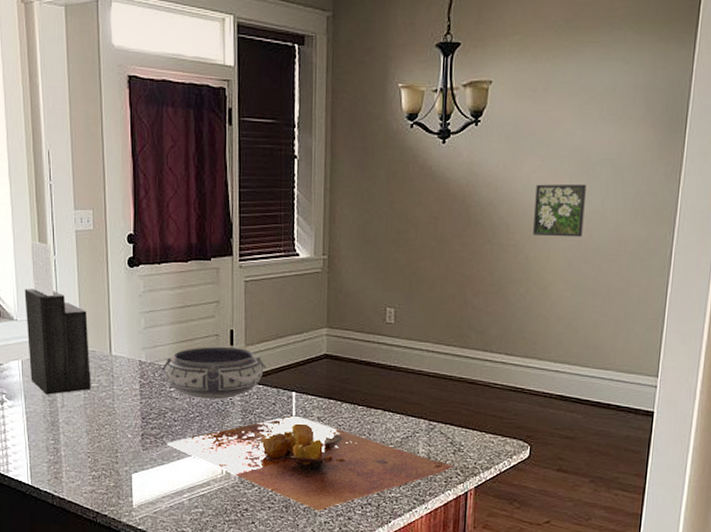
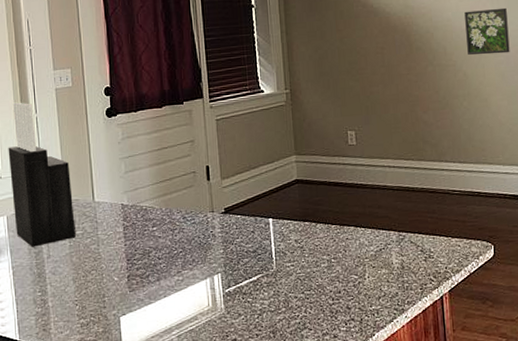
bowl: present [162,347,267,399] -> none [144,182,243,235]
cutting board: present [166,415,454,511] -> none [152,240,427,332]

